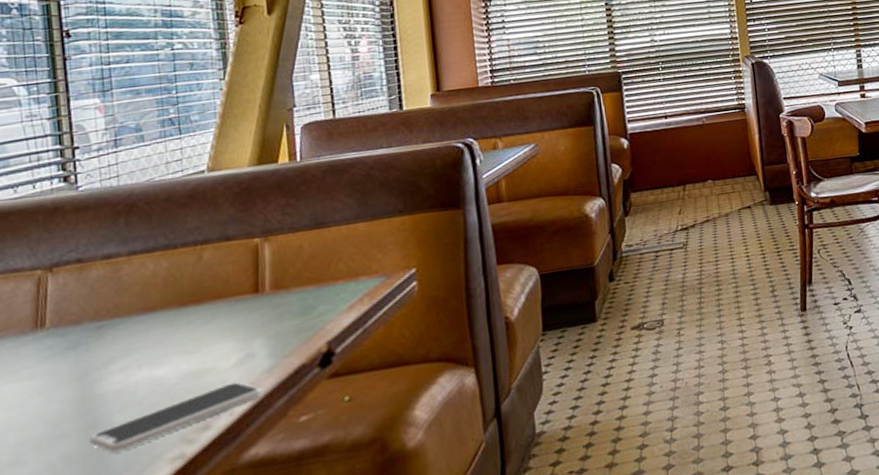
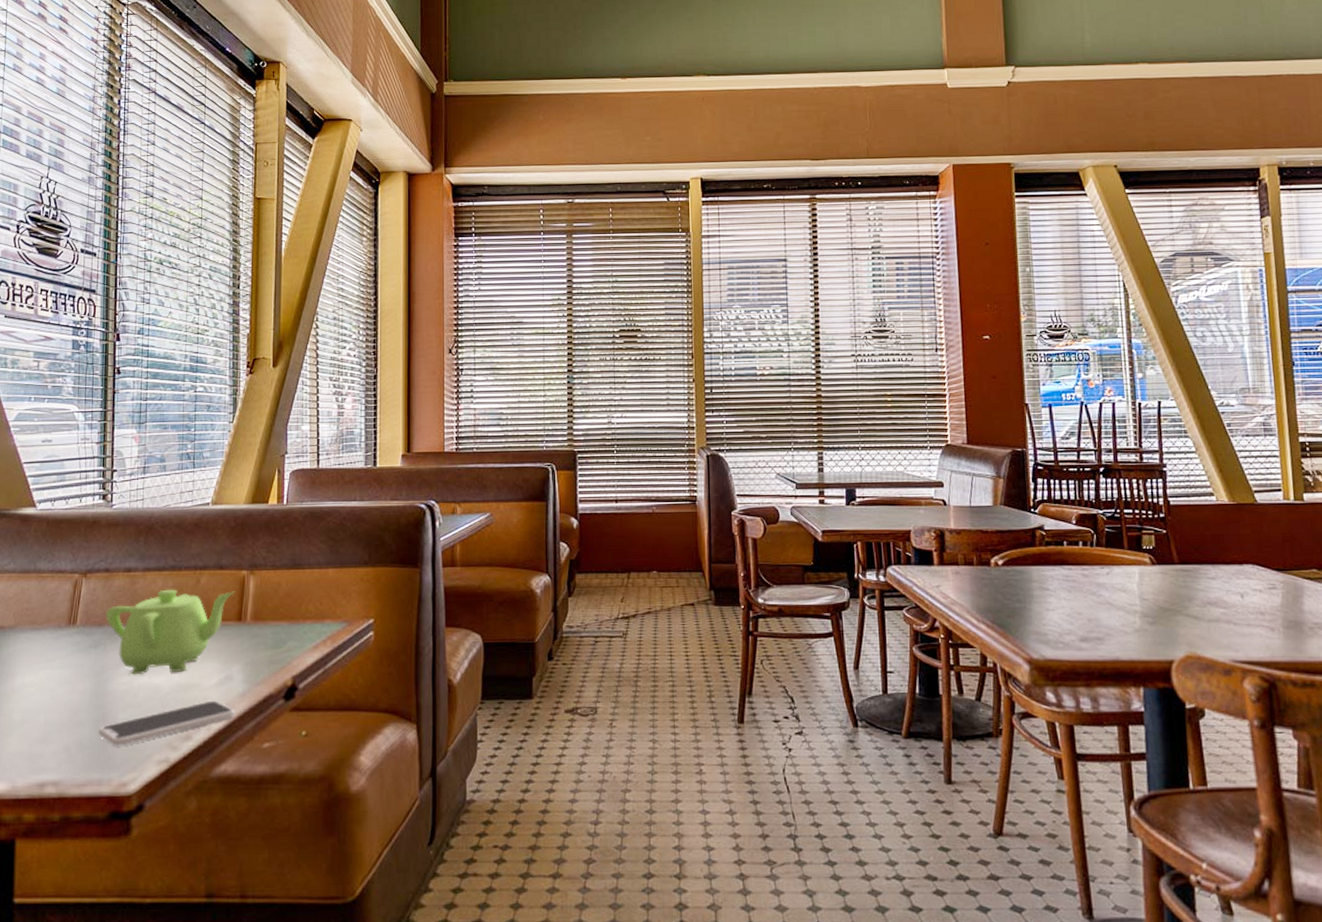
teapot: none [83,262,247,372] -> present [105,589,234,675]

